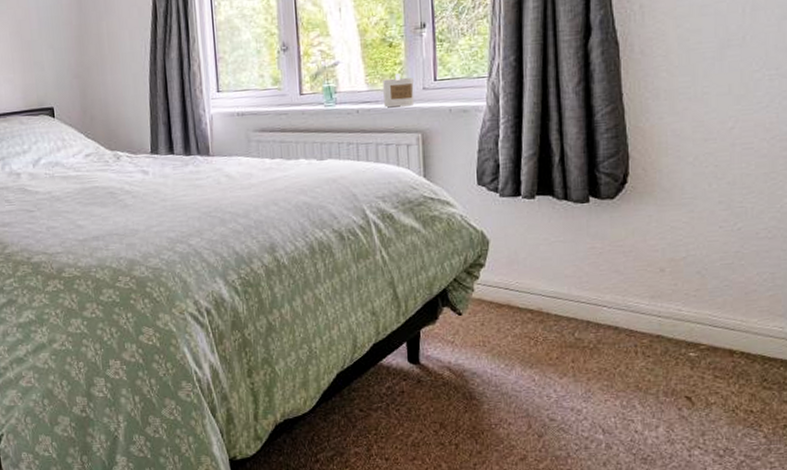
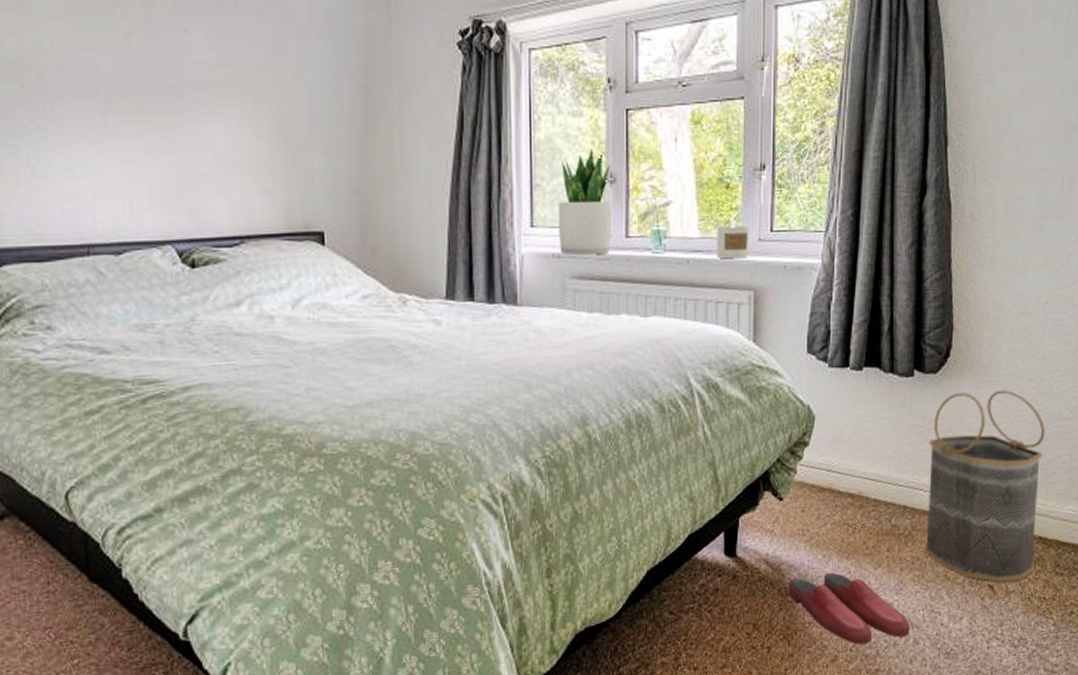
planter: none [239,24,287,113] -> present [557,148,612,256]
slippers: none [473,380,601,446] -> present [789,572,910,645]
basket: none [610,213,741,395] -> present [924,390,1045,583]

